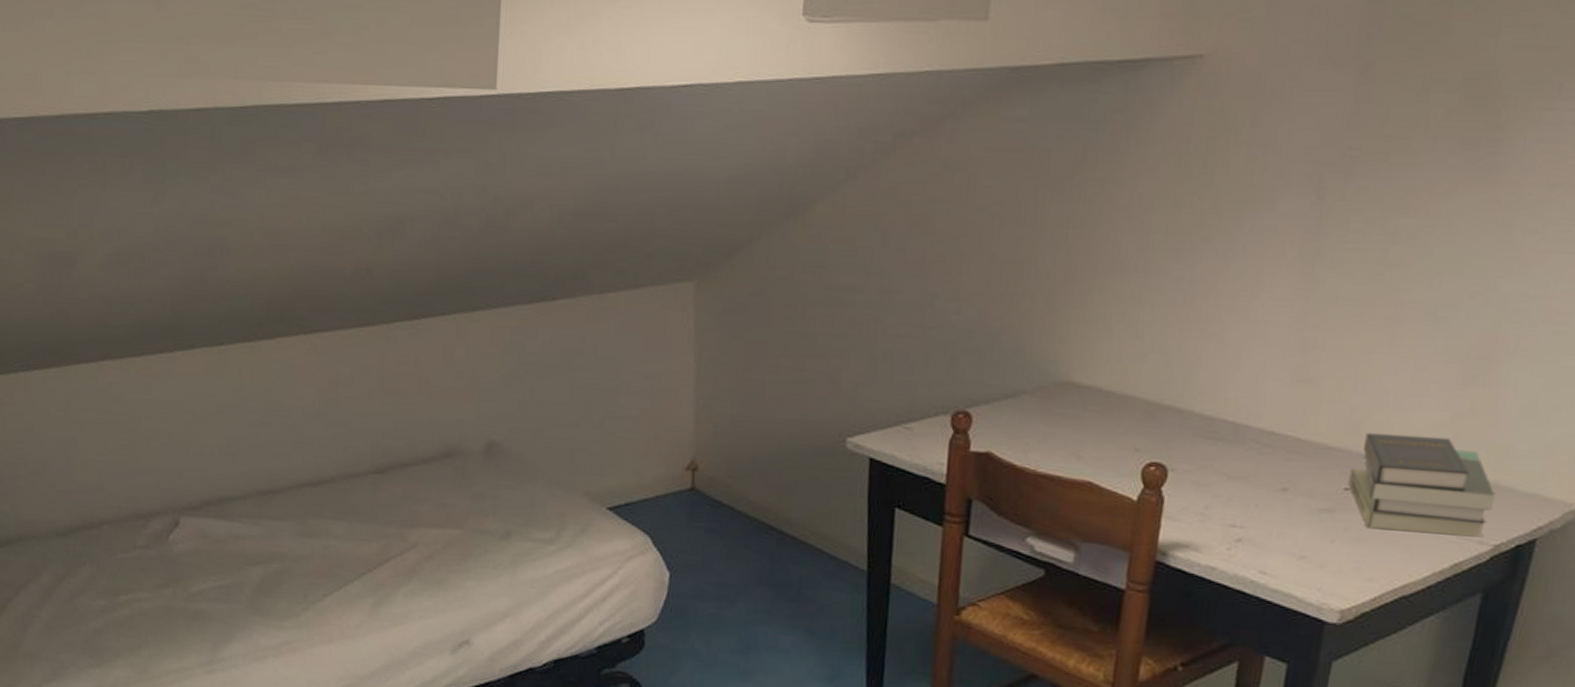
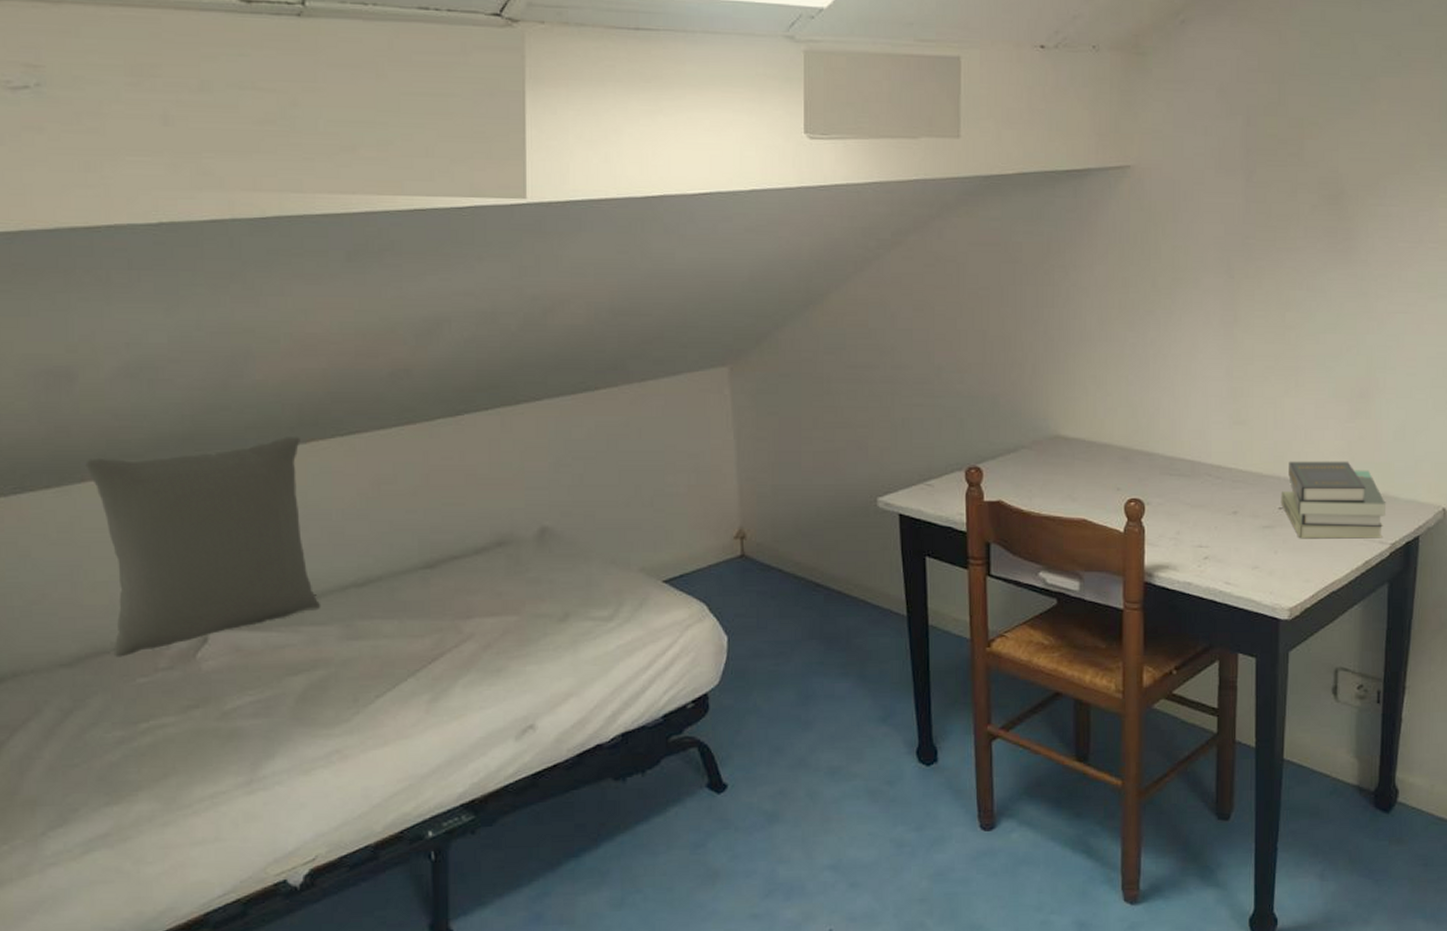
pillow: none [81,331,278,533] -> present [85,437,320,657]

